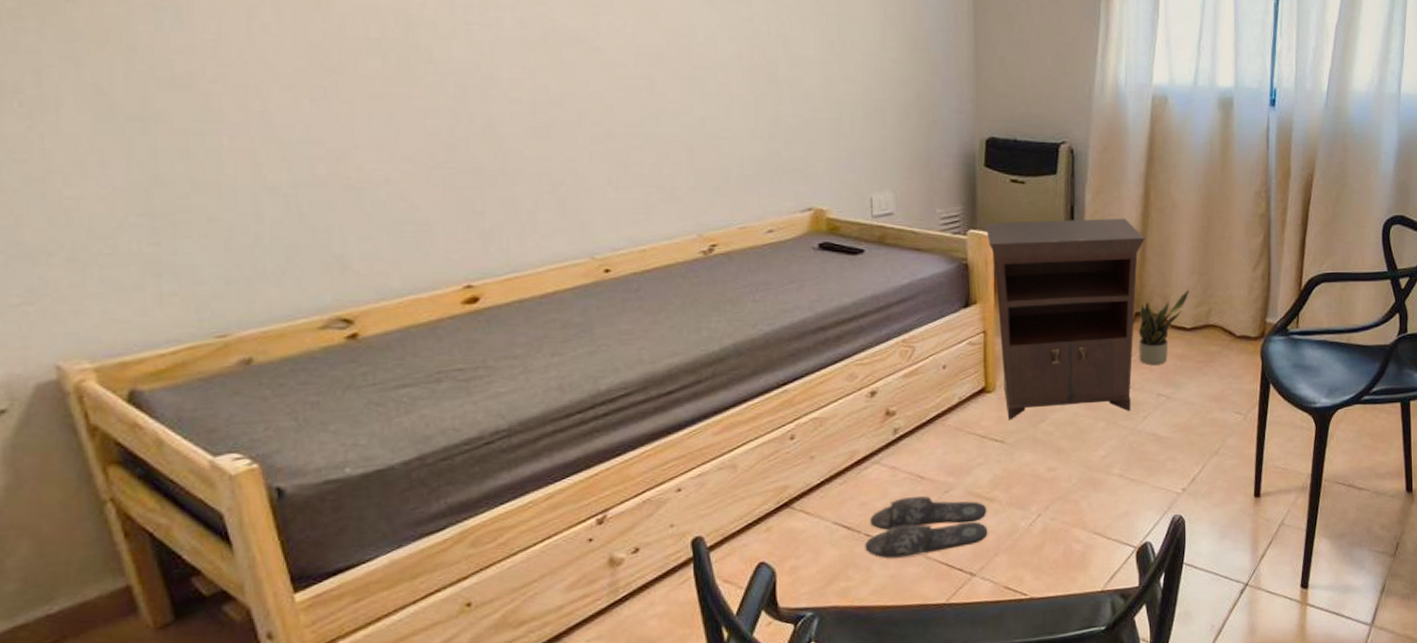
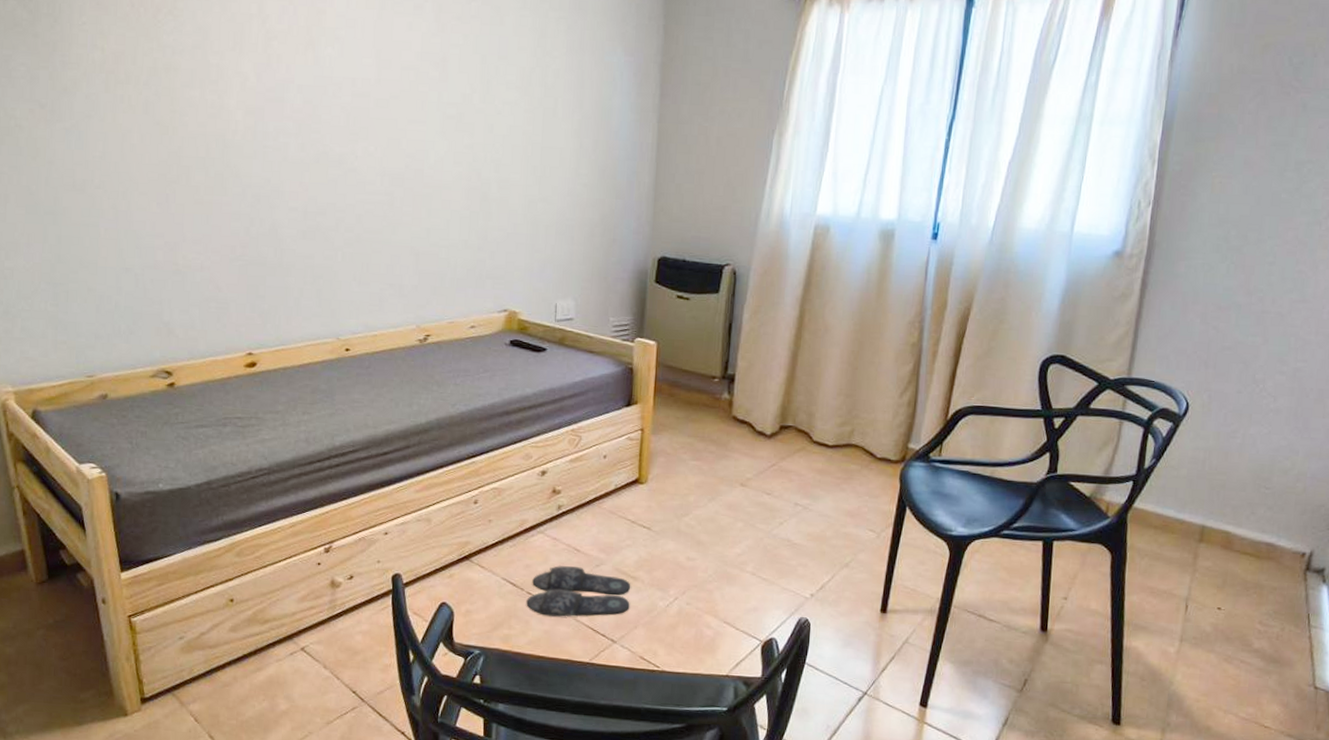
nightstand: present [985,218,1145,420] -> none [651,332,796,517]
potted plant: present [1138,289,1189,365] -> none [780,409,834,477]

